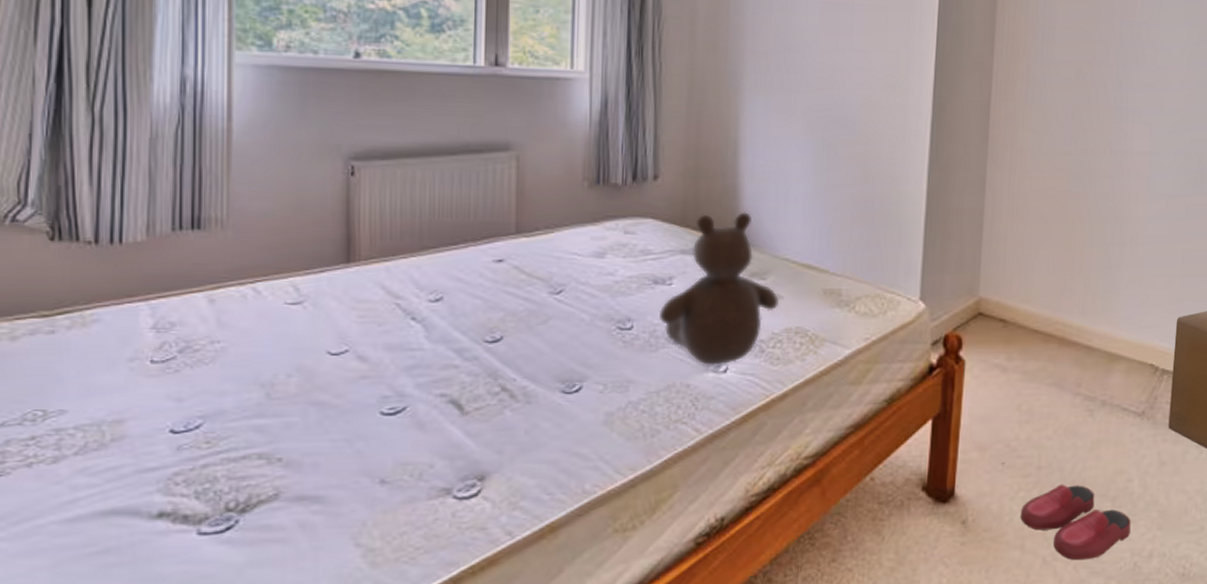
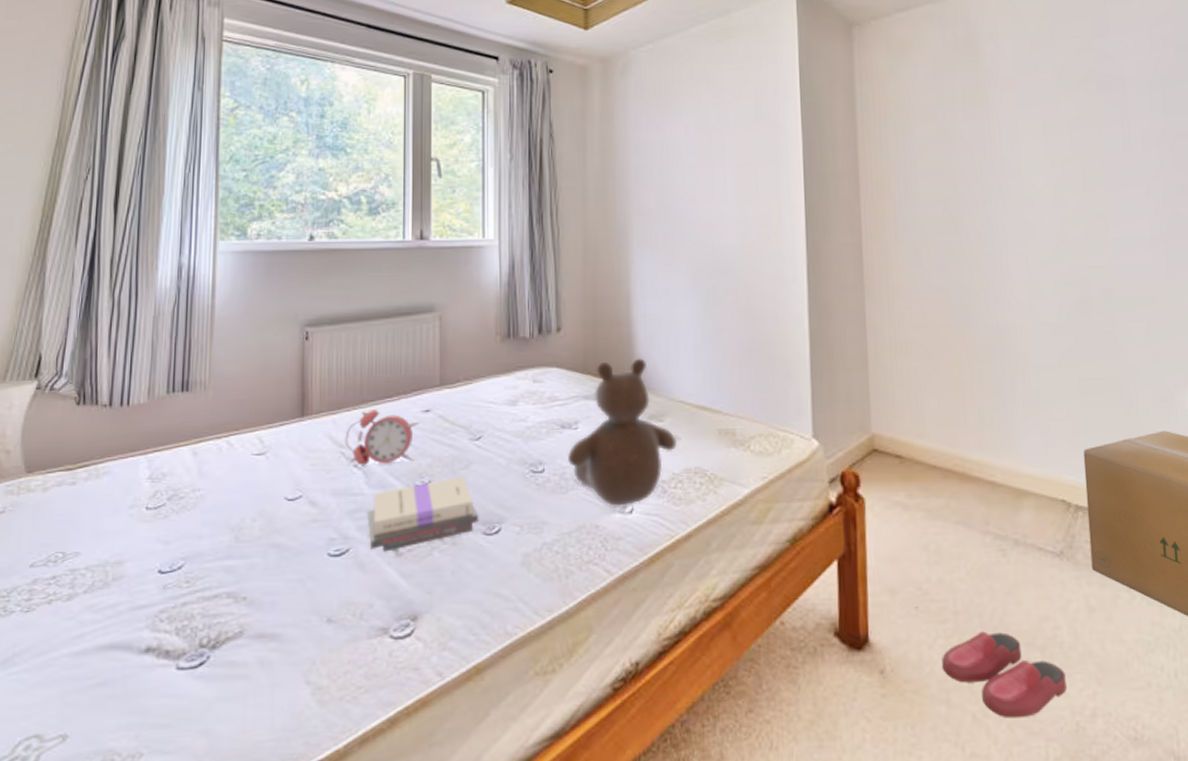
alarm clock: none [400,257,492,319] -> present [345,410,420,466]
books: none [426,331,557,410] -> present [366,476,479,552]

